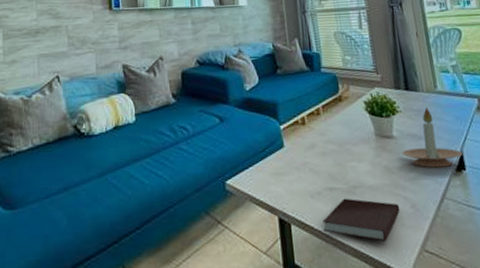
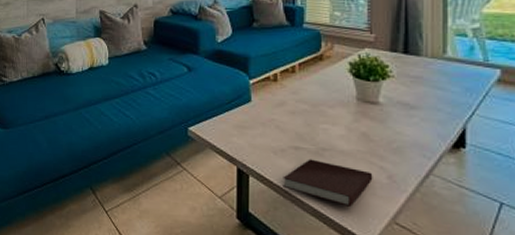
candle holder: present [402,107,463,168] -> none [386,75,465,142]

